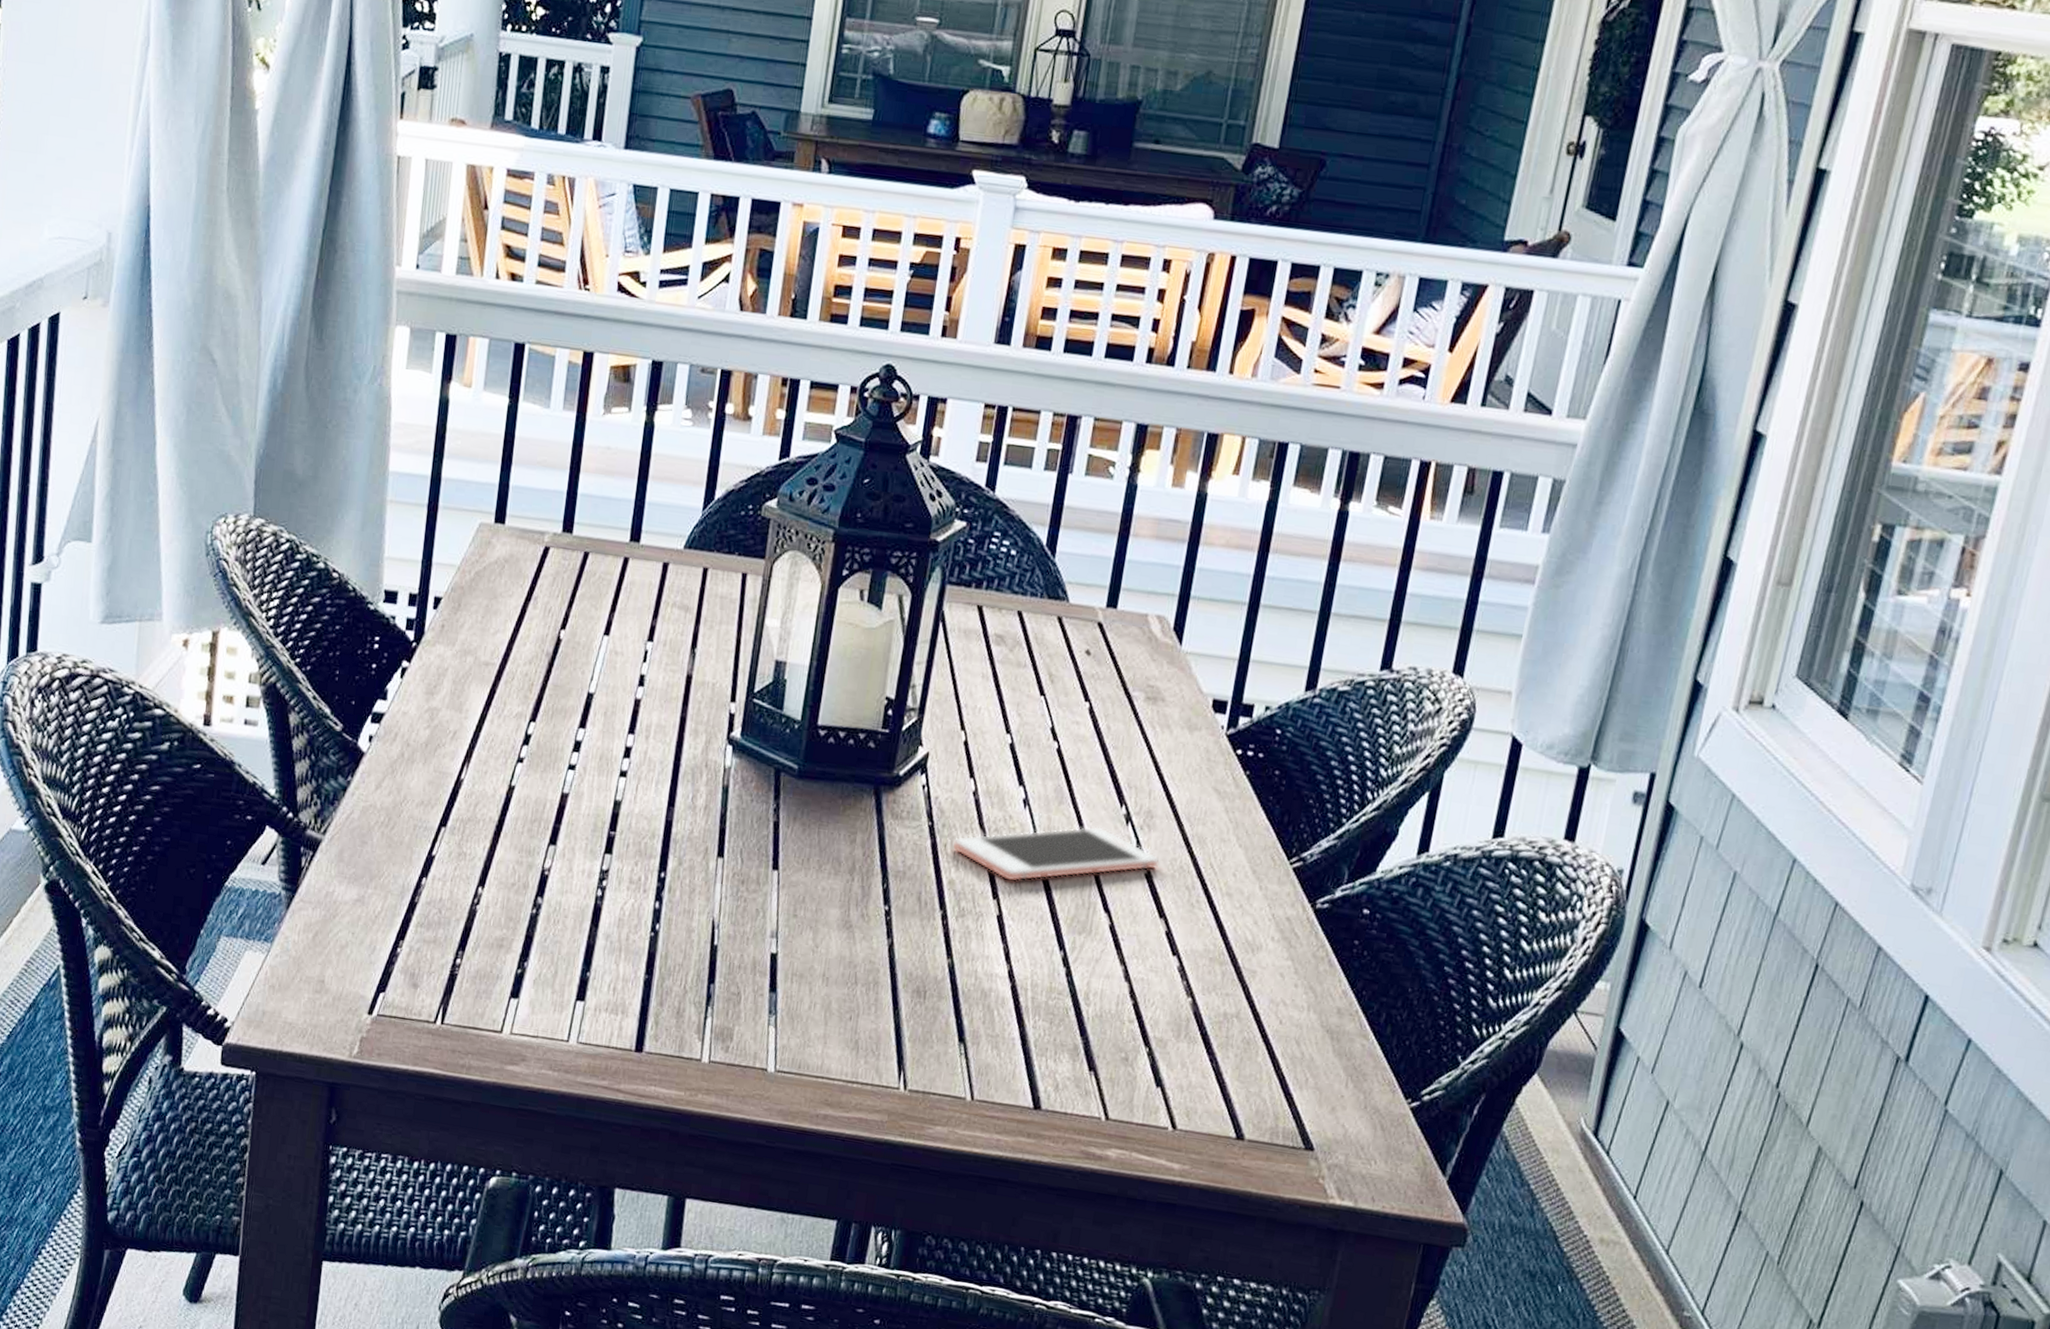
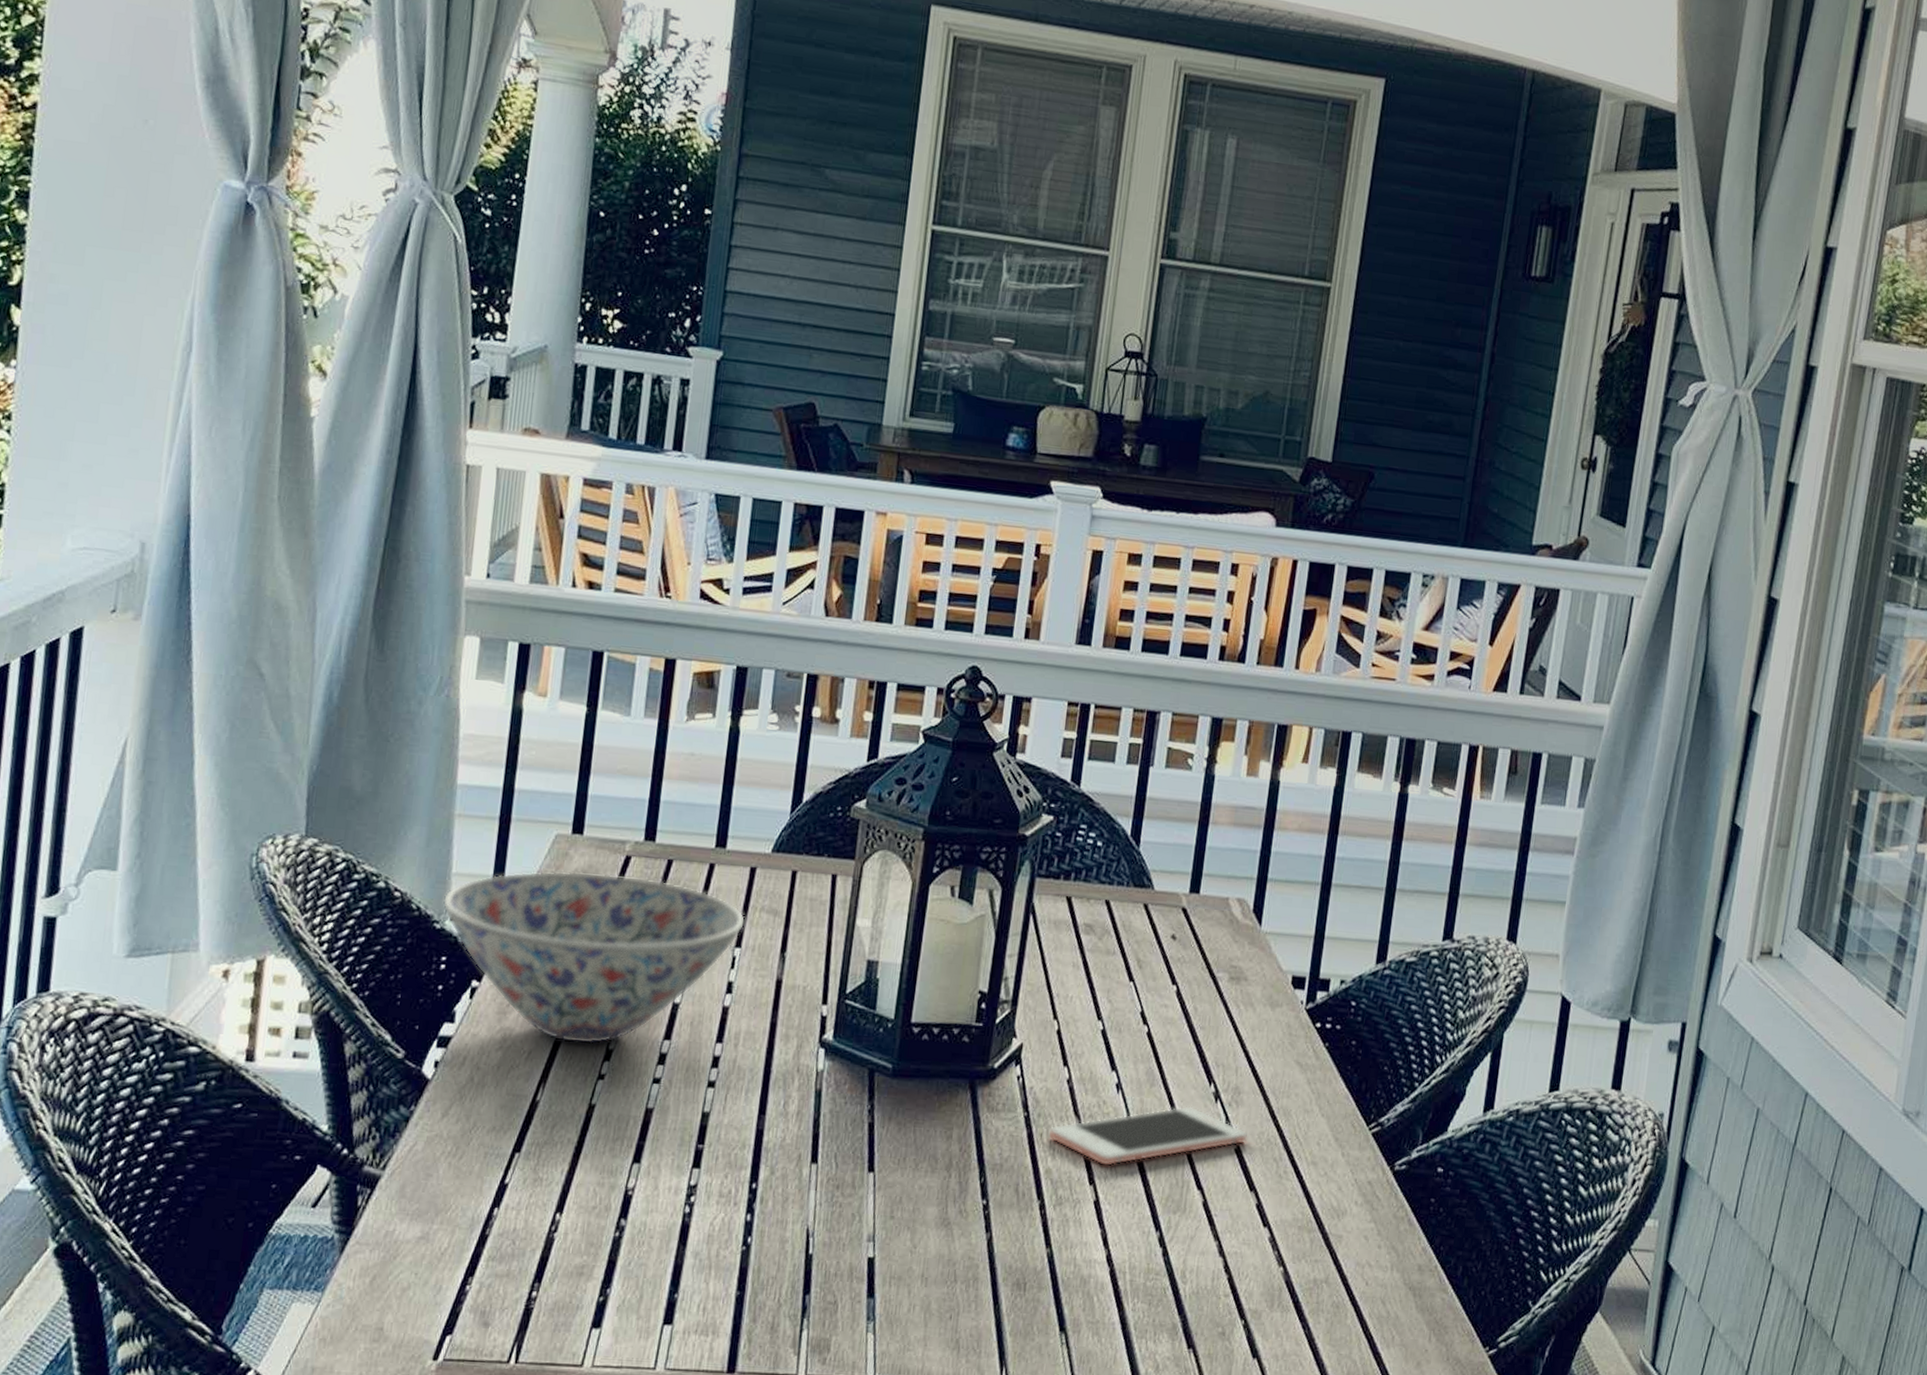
bowl: none [376,558,658,728] -> present [442,871,746,1044]

